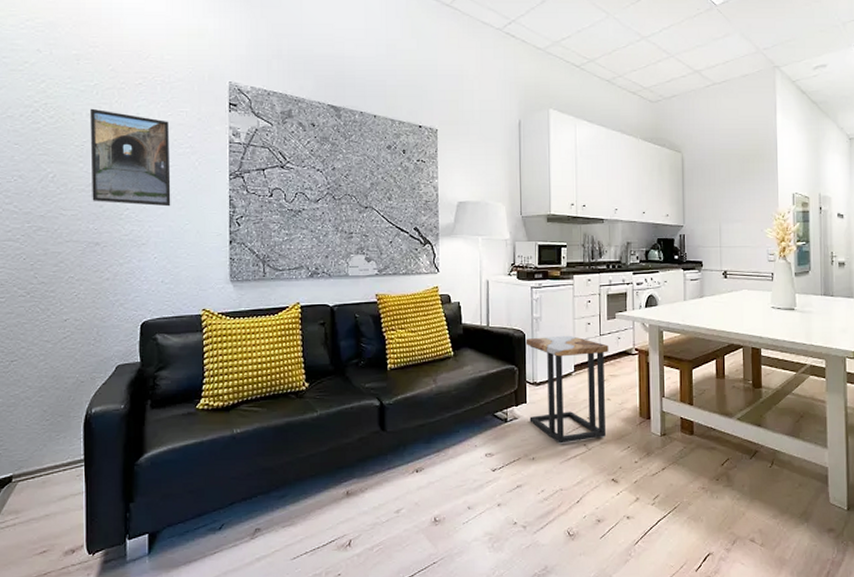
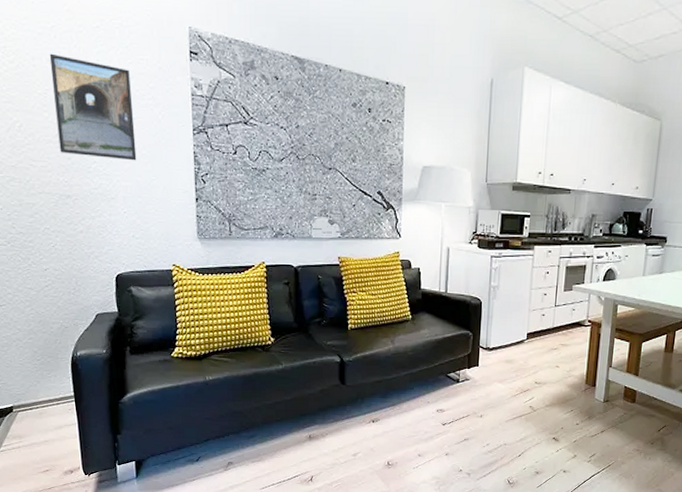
side table: present [525,335,609,445] -> none [480,304,563,405]

